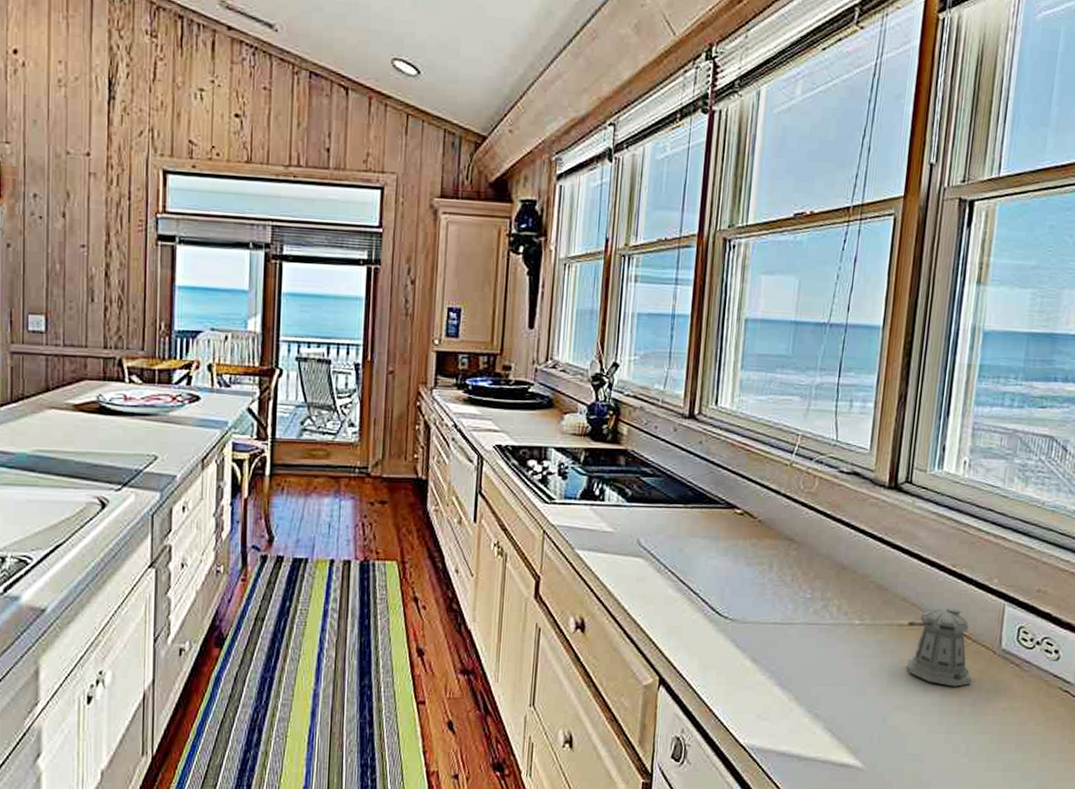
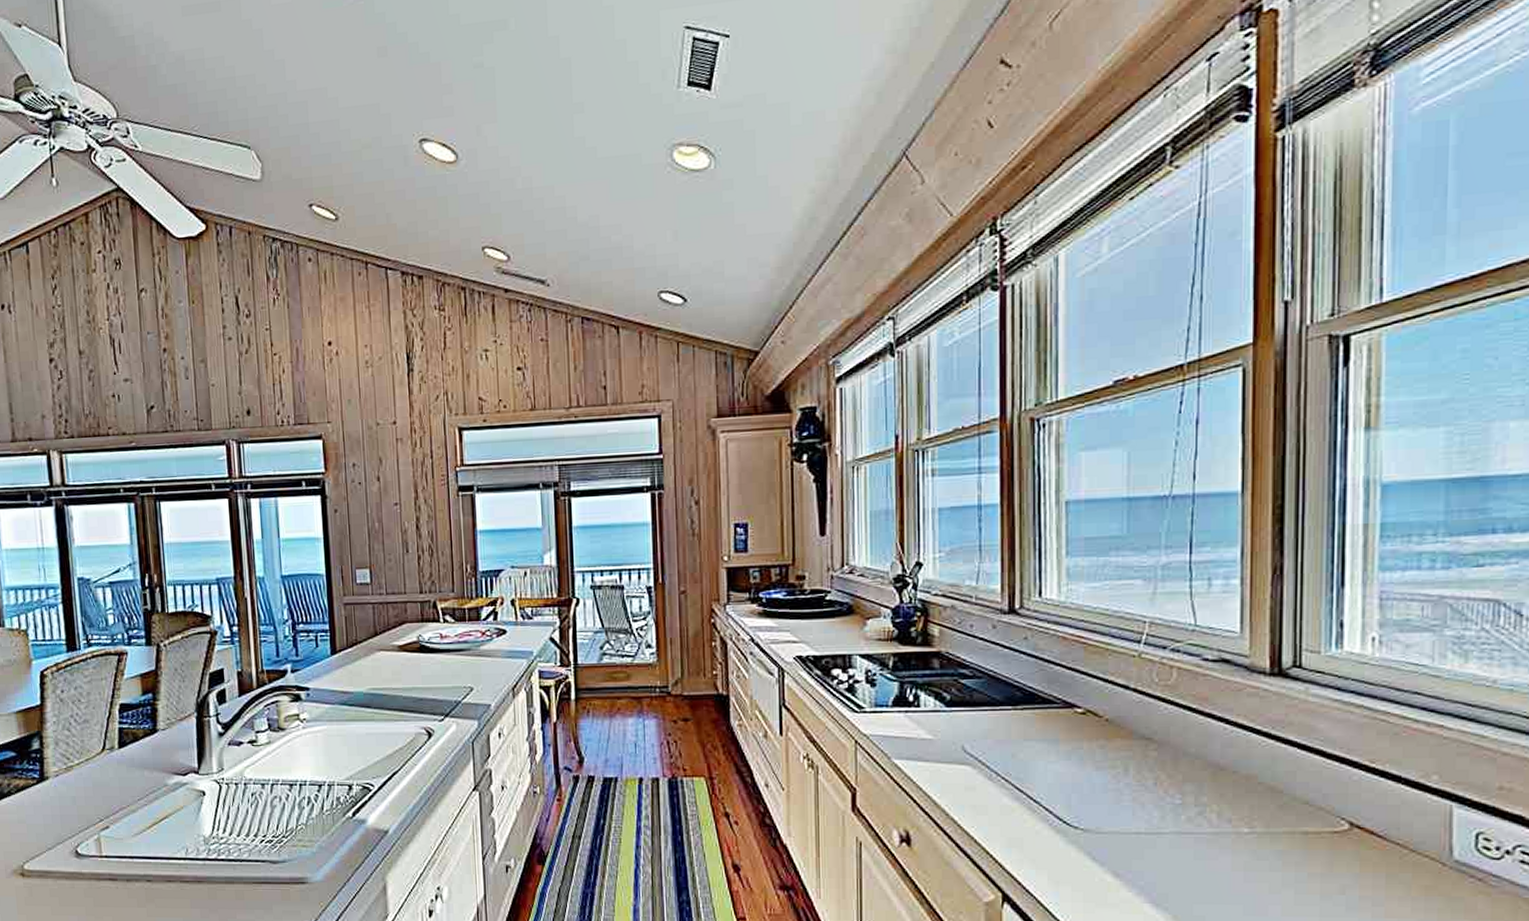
pepper shaker: present [907,607,972,687] -> none [1315,810,1415,906]

